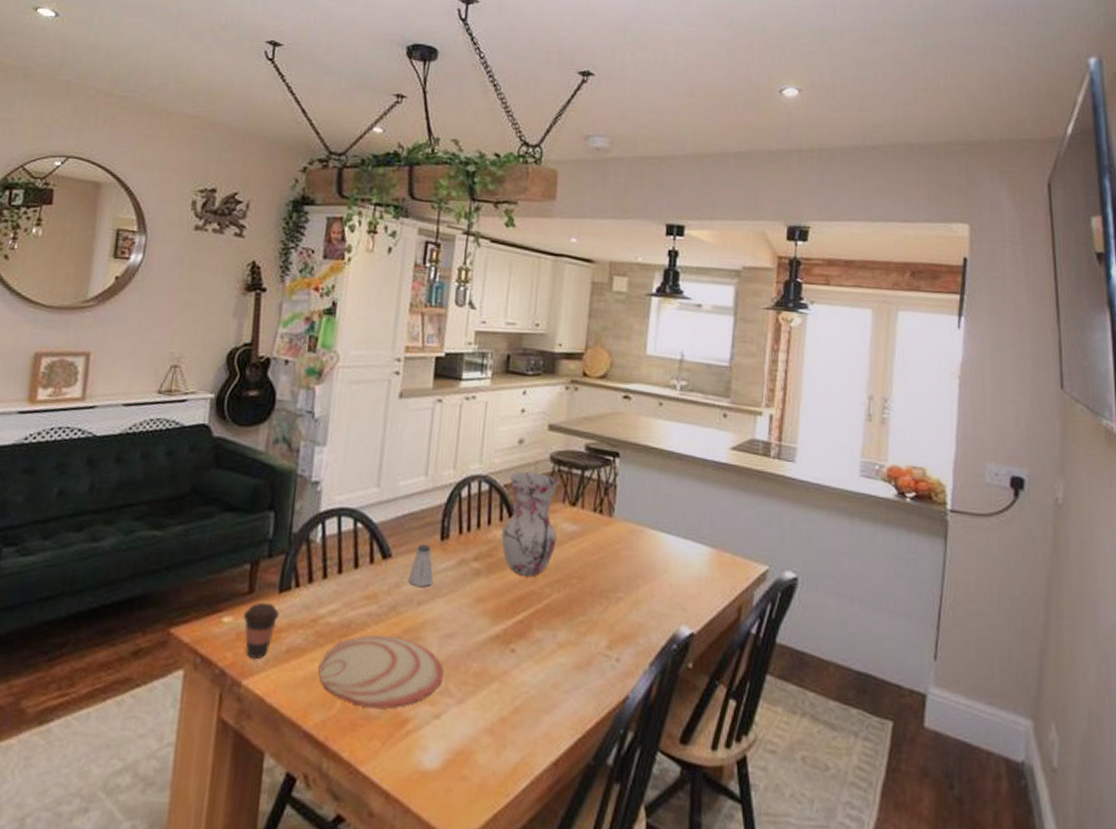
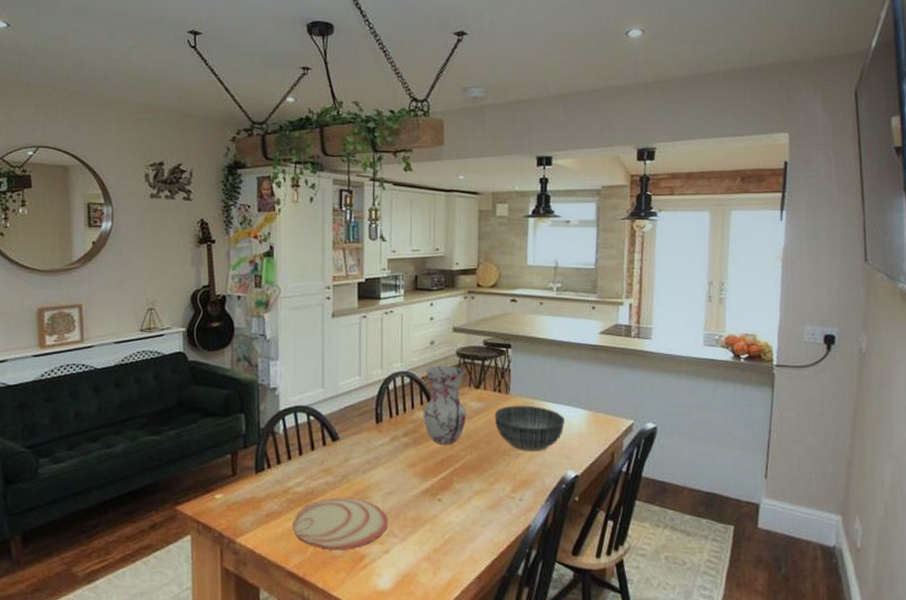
coffee cup: present [242,602,280,659] -> none [230,481,258,522]
saltshaker: present [408,544,434,588] -> none [354,427,374,460]
bowl: none [592,532,682,596] -> present [494,405,566,451]

